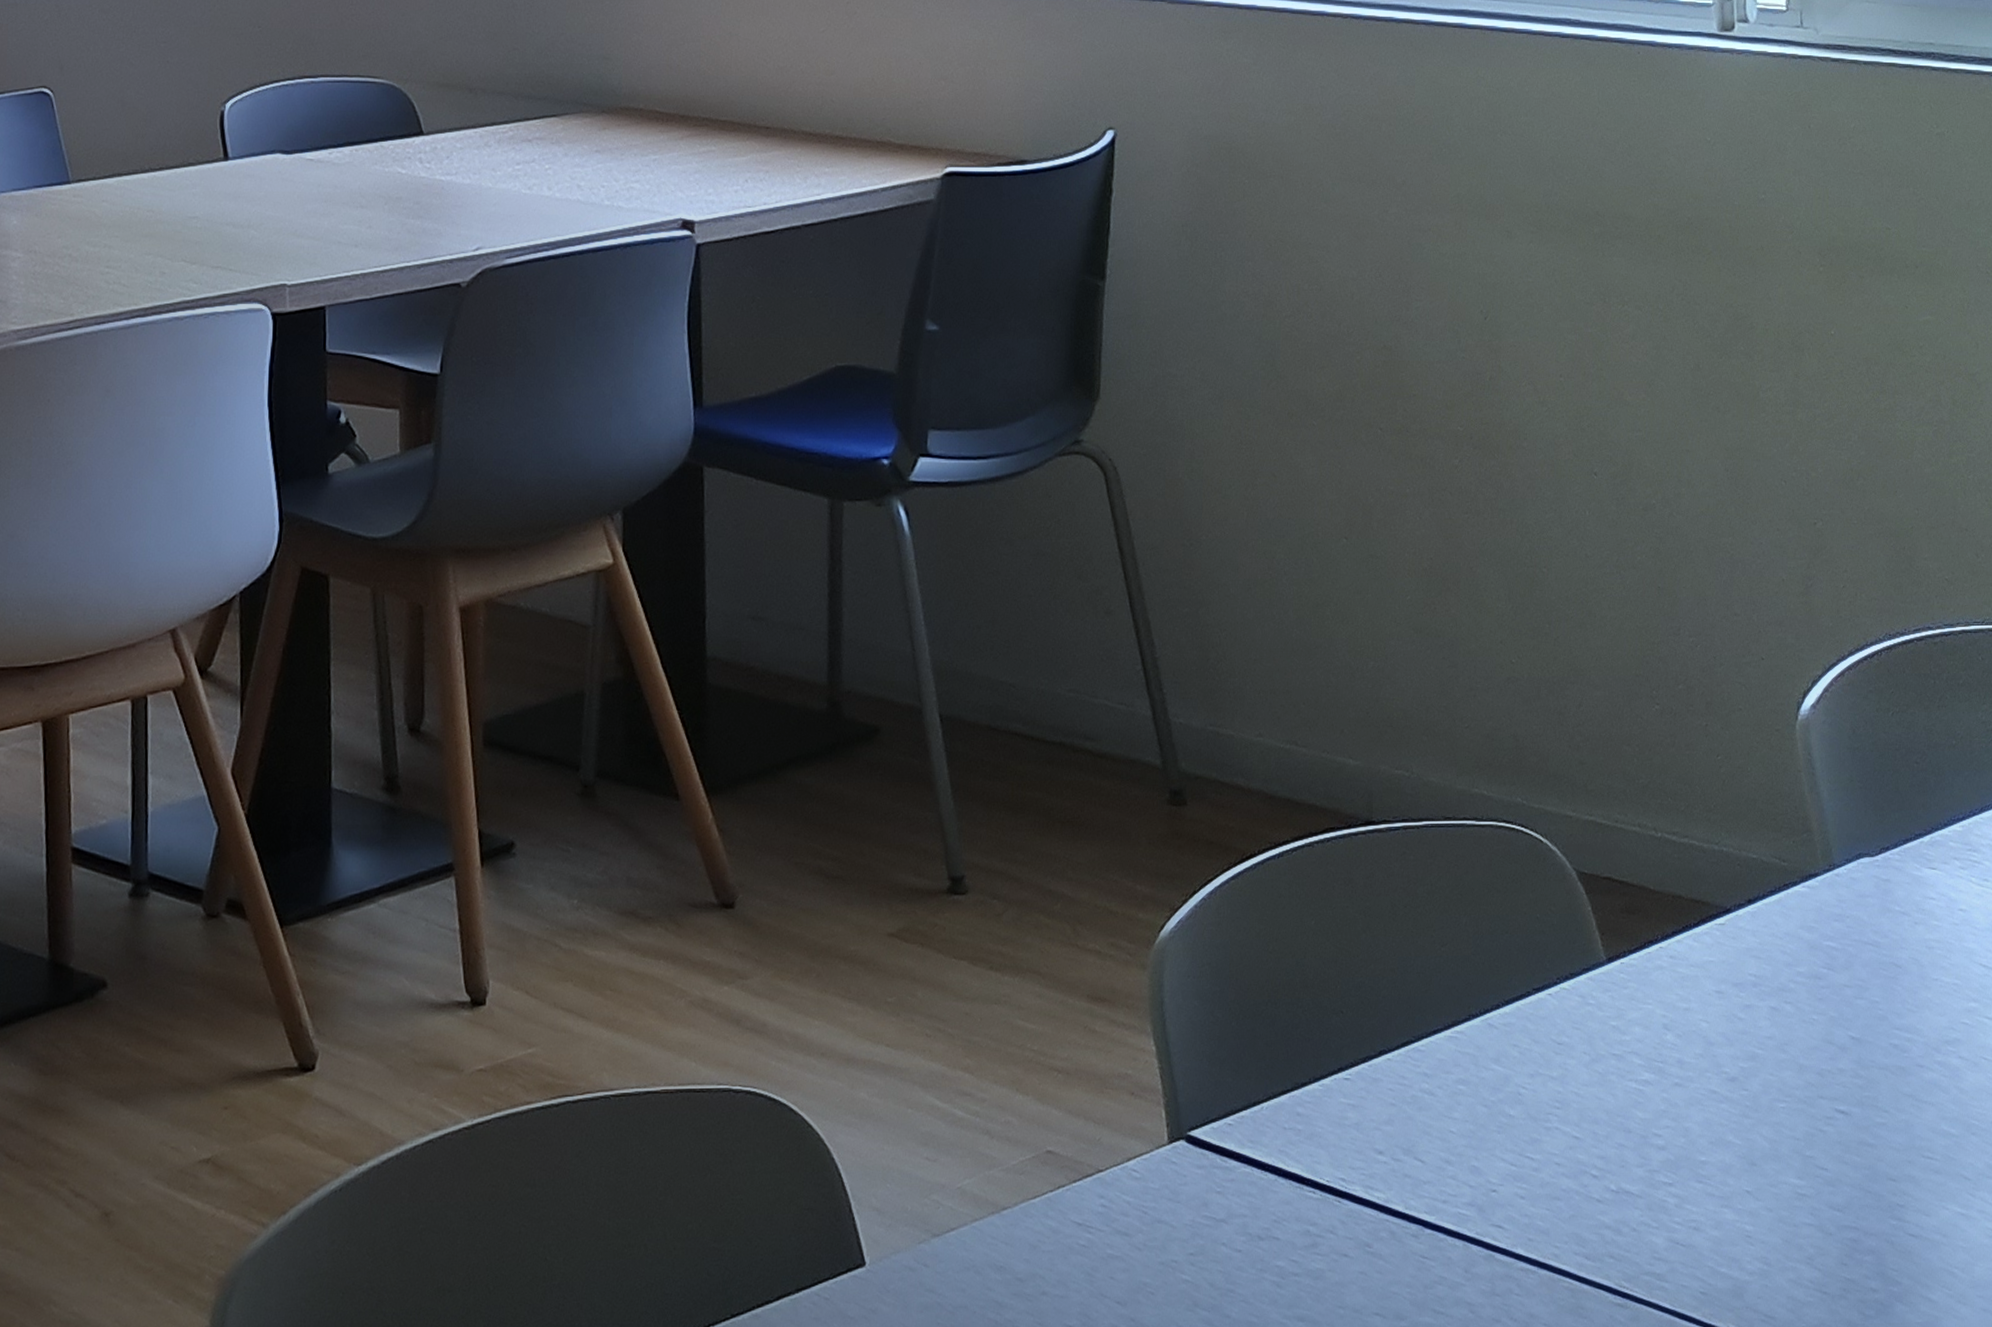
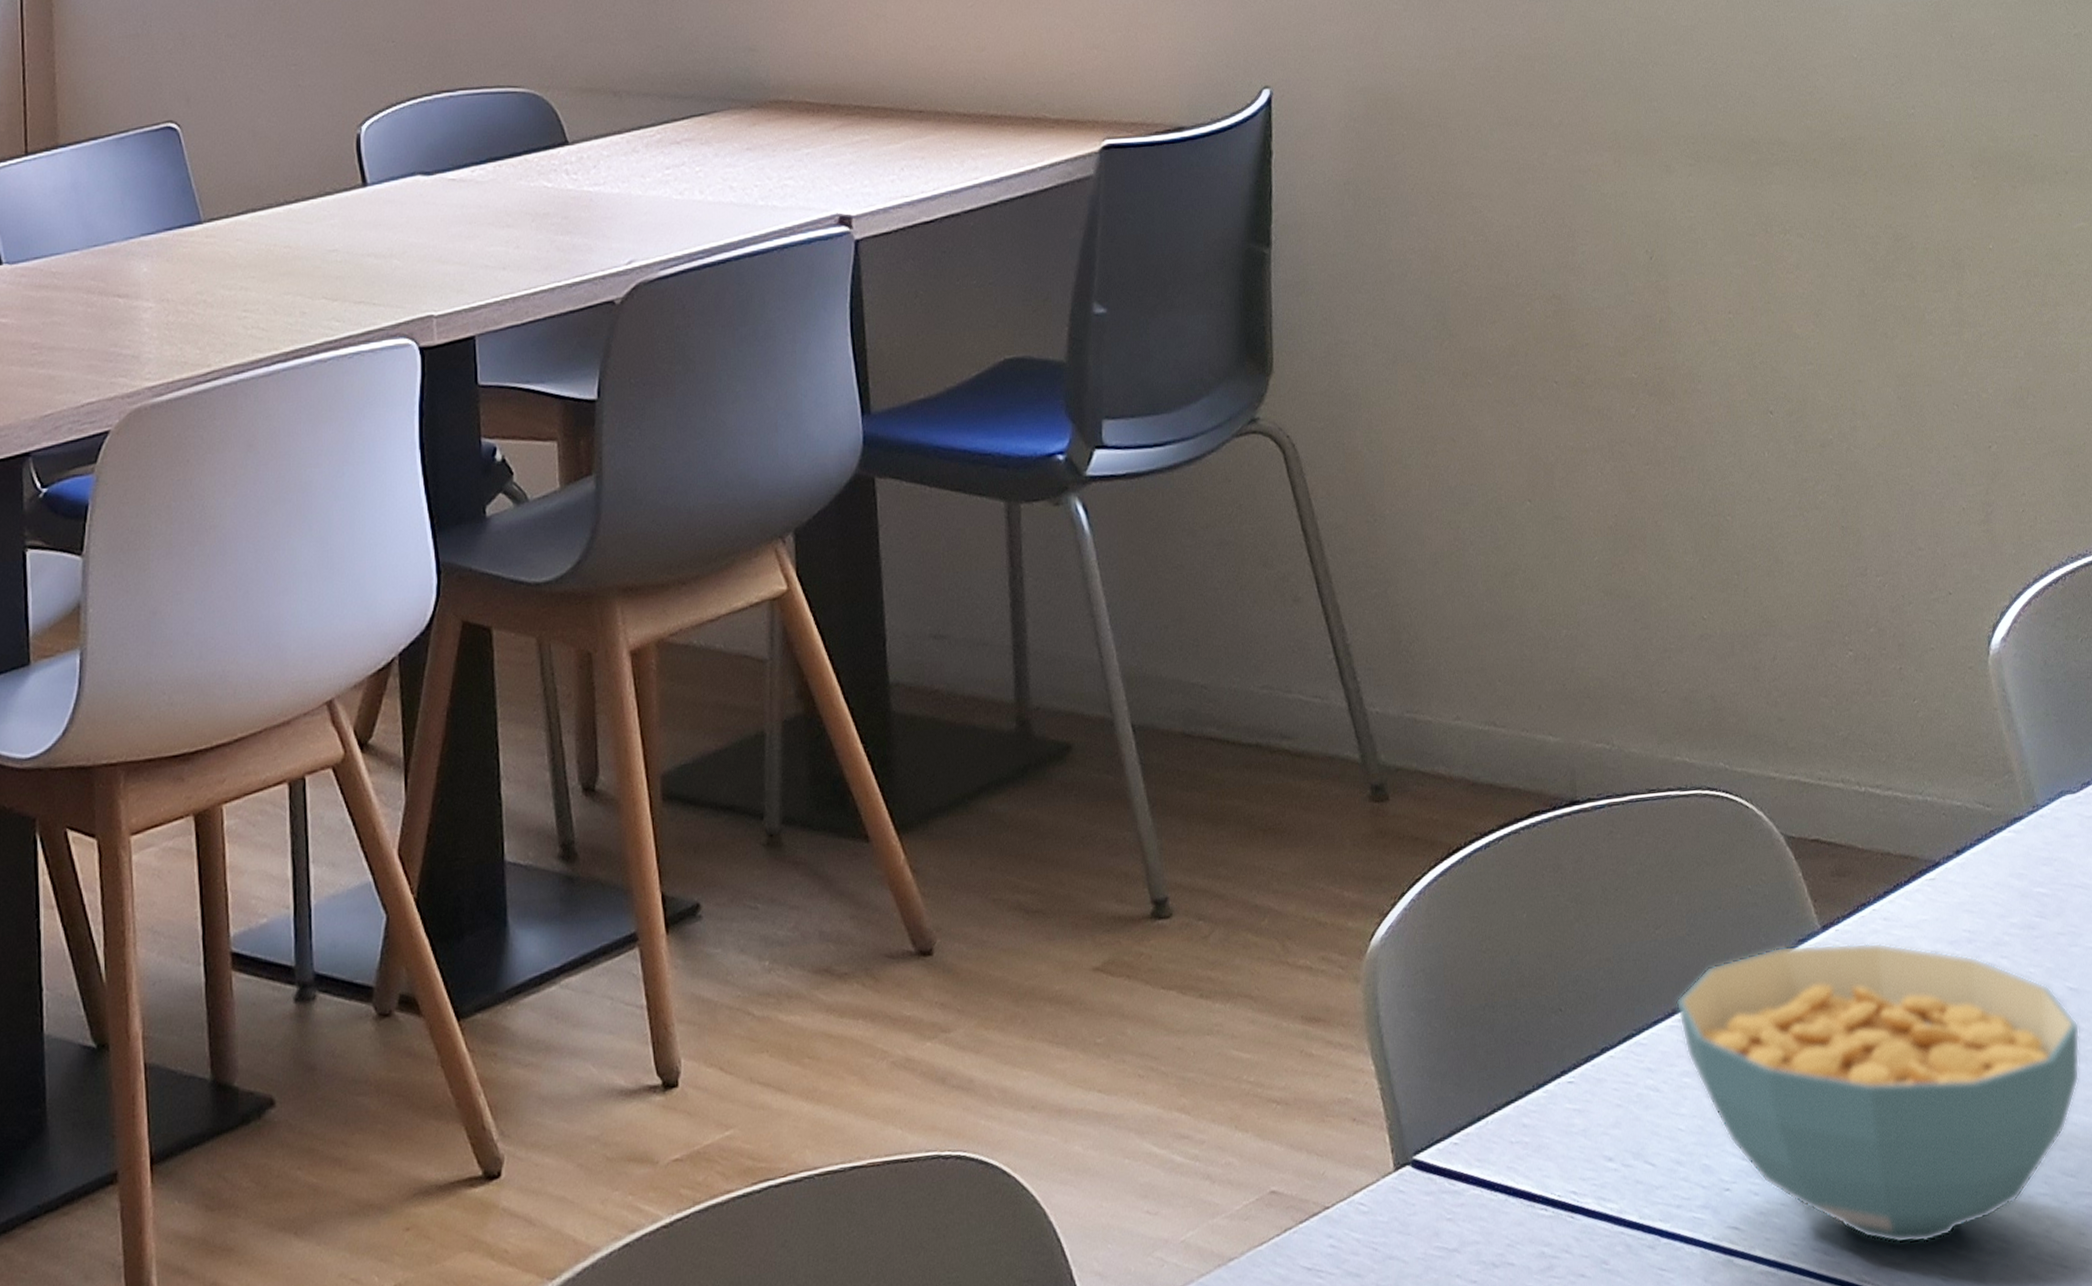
cereal bowl: none [1456,973,1859,1258] -> present [1676,942,2080,1244]

